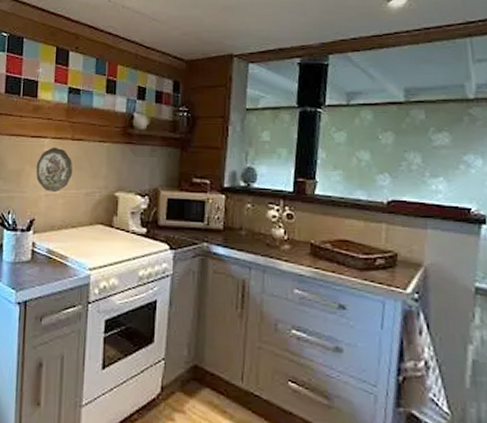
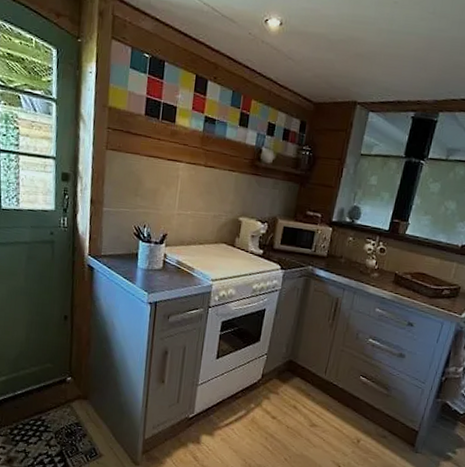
decorative plate: present [35,147,72,192] -> none [170,171,204,212]

